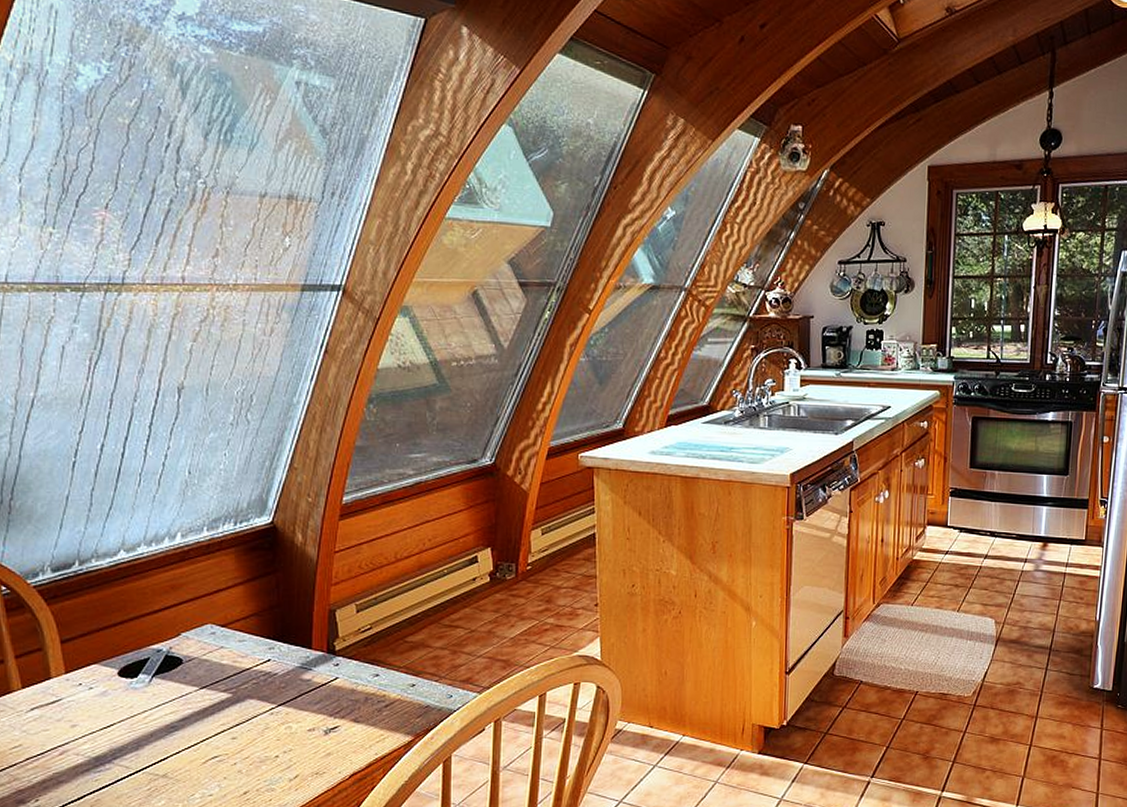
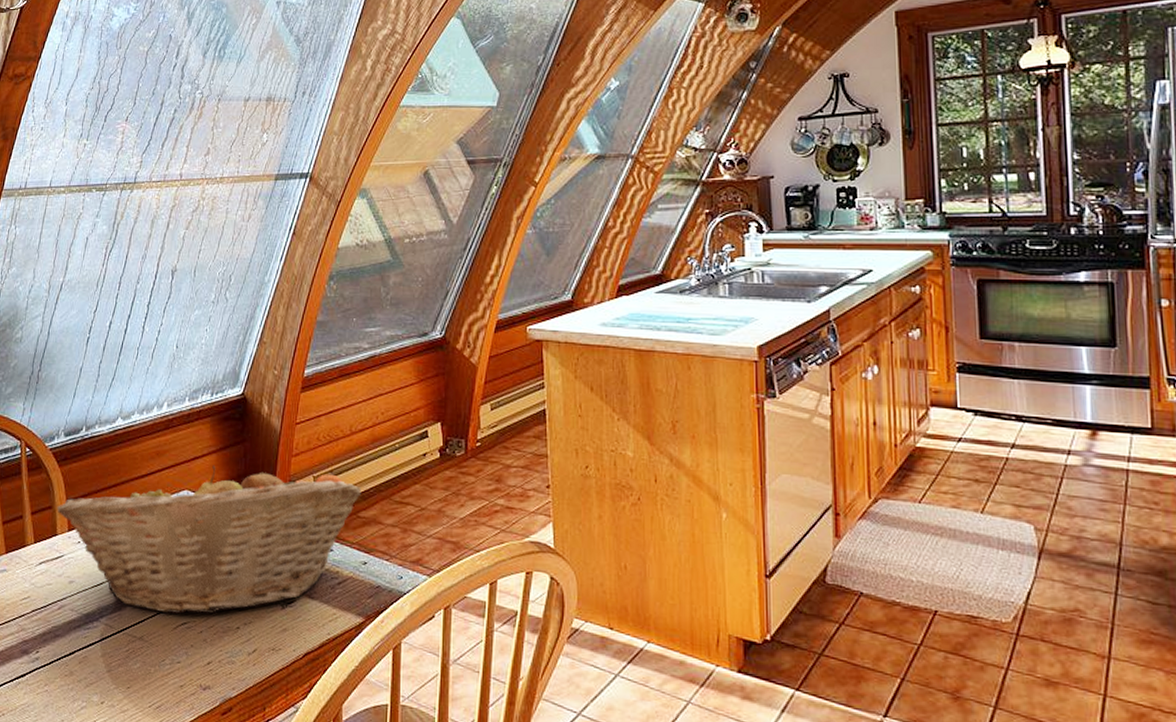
fruit basket: none [48,597,409,749] -> present [56,465,362,614]

